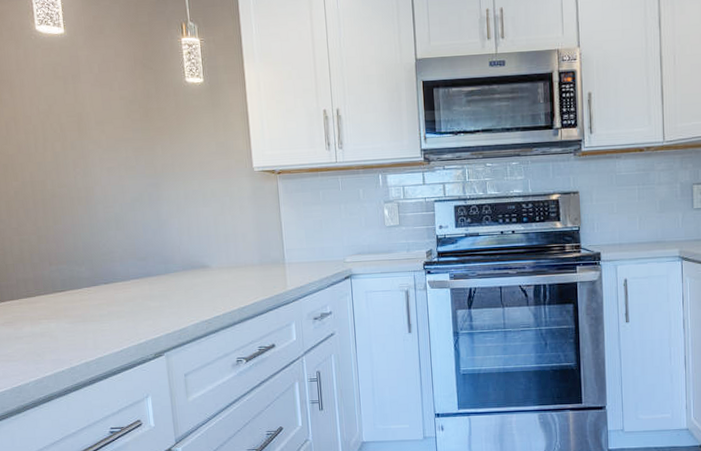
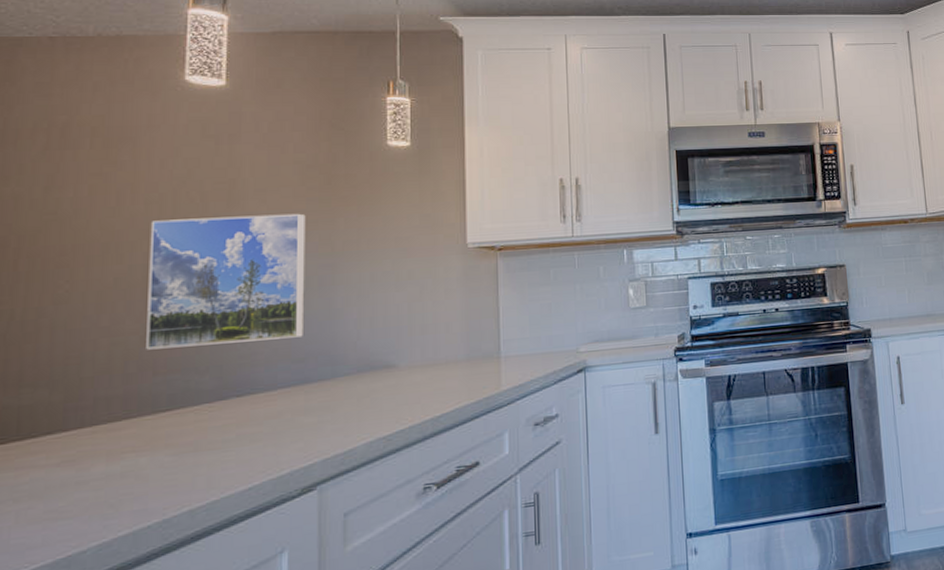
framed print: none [31,141,143,246] -> present [146,213,306,350]

